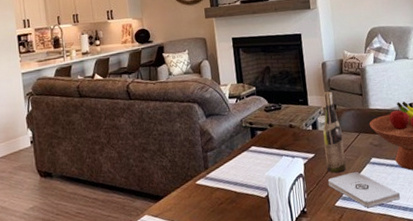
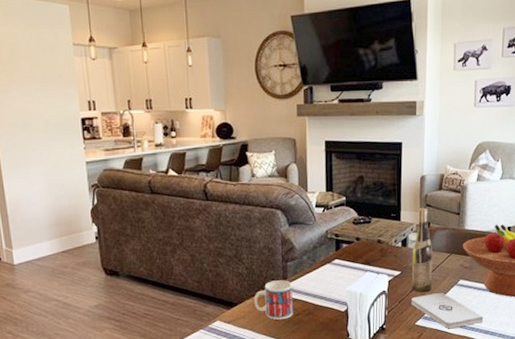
mug: none [178,170,217,210] -> present [254,280,293,320]

